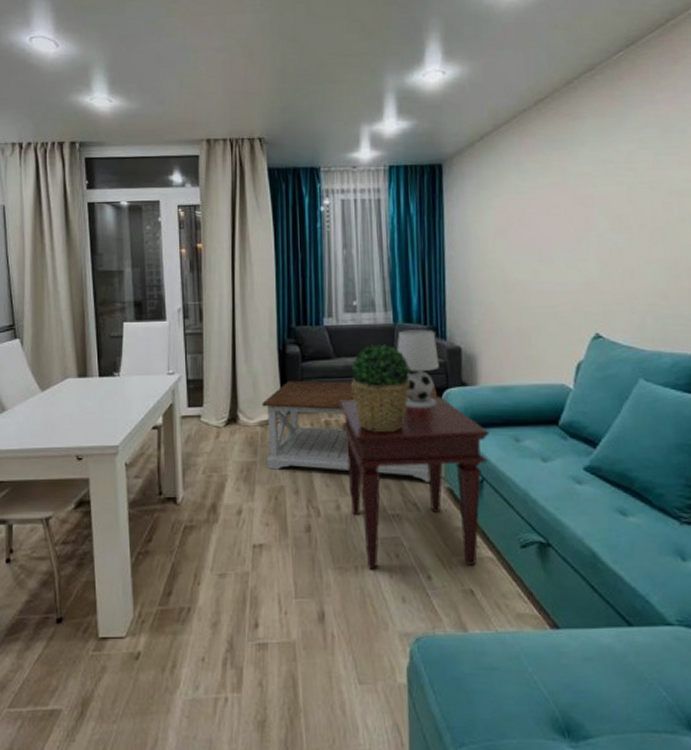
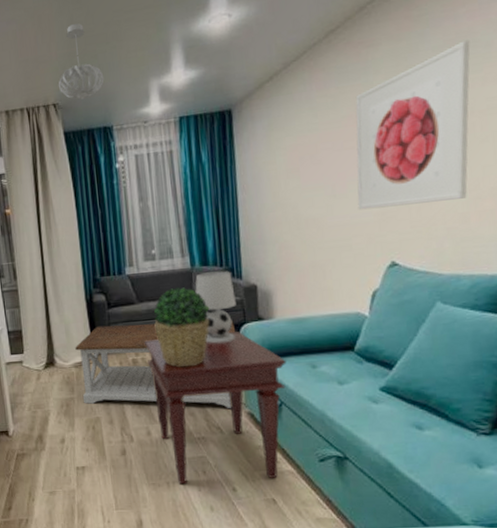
pendant light: none [265,60,314,137] -> present [58,23,104,100]
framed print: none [562,124,668,278] -> present [355,40,470,210]

